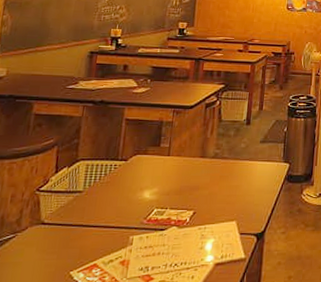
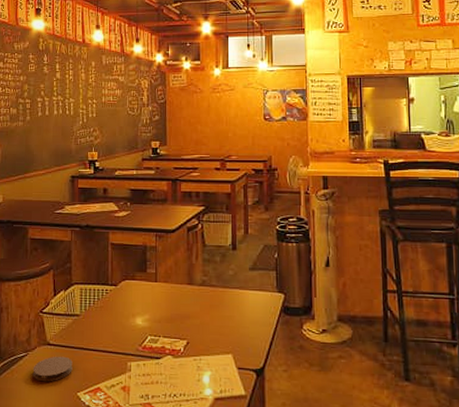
coaster: none [19,235,69,264] -> present [32,356,73,382]

